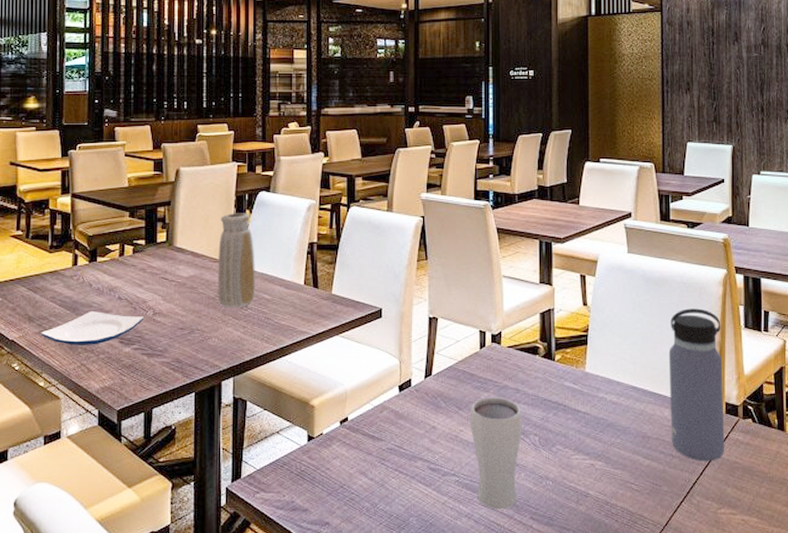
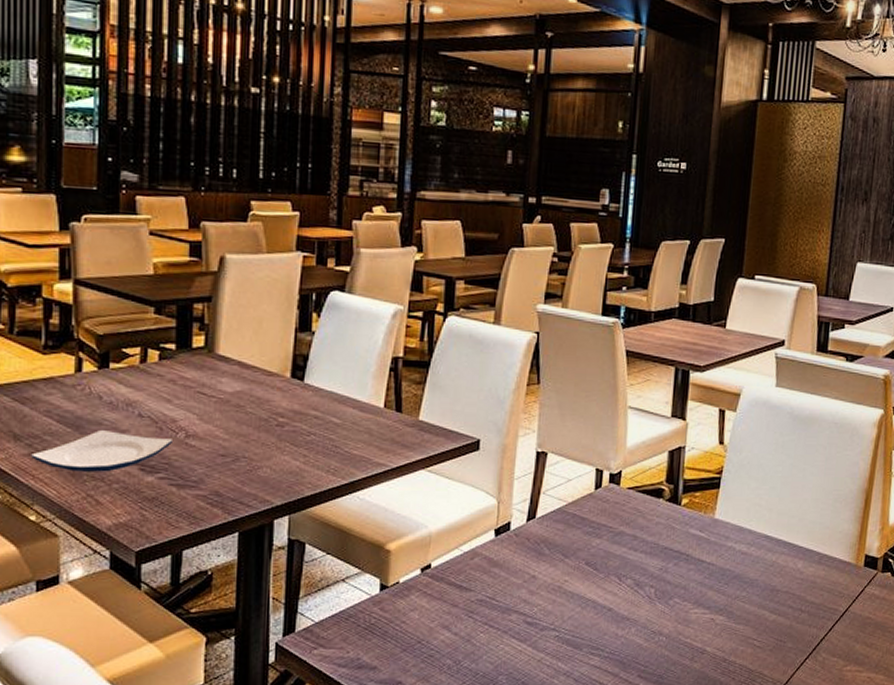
vase: present [218,213,255,308] -> none [272,316,322,433]
drinking glass: present [470,397,522,510] -> none [576,544,638,667]
water bottle: present [668,308,725,461] -> none [801,451,871,617]

